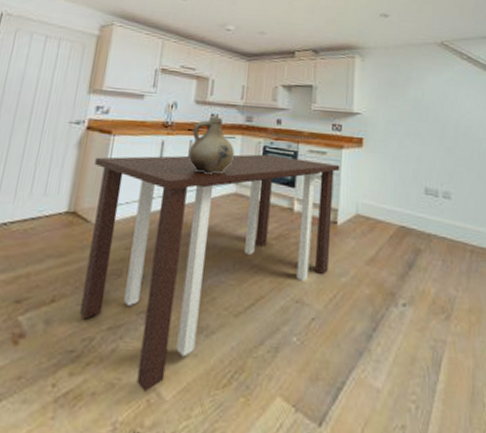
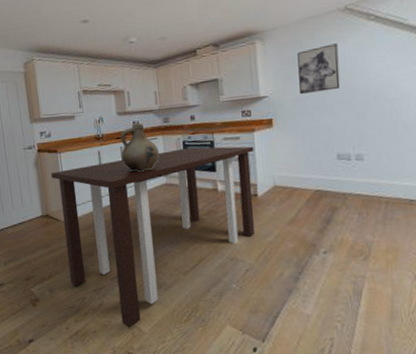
wall art: none [394,73,433,120] -> present [297,43,340,94]

